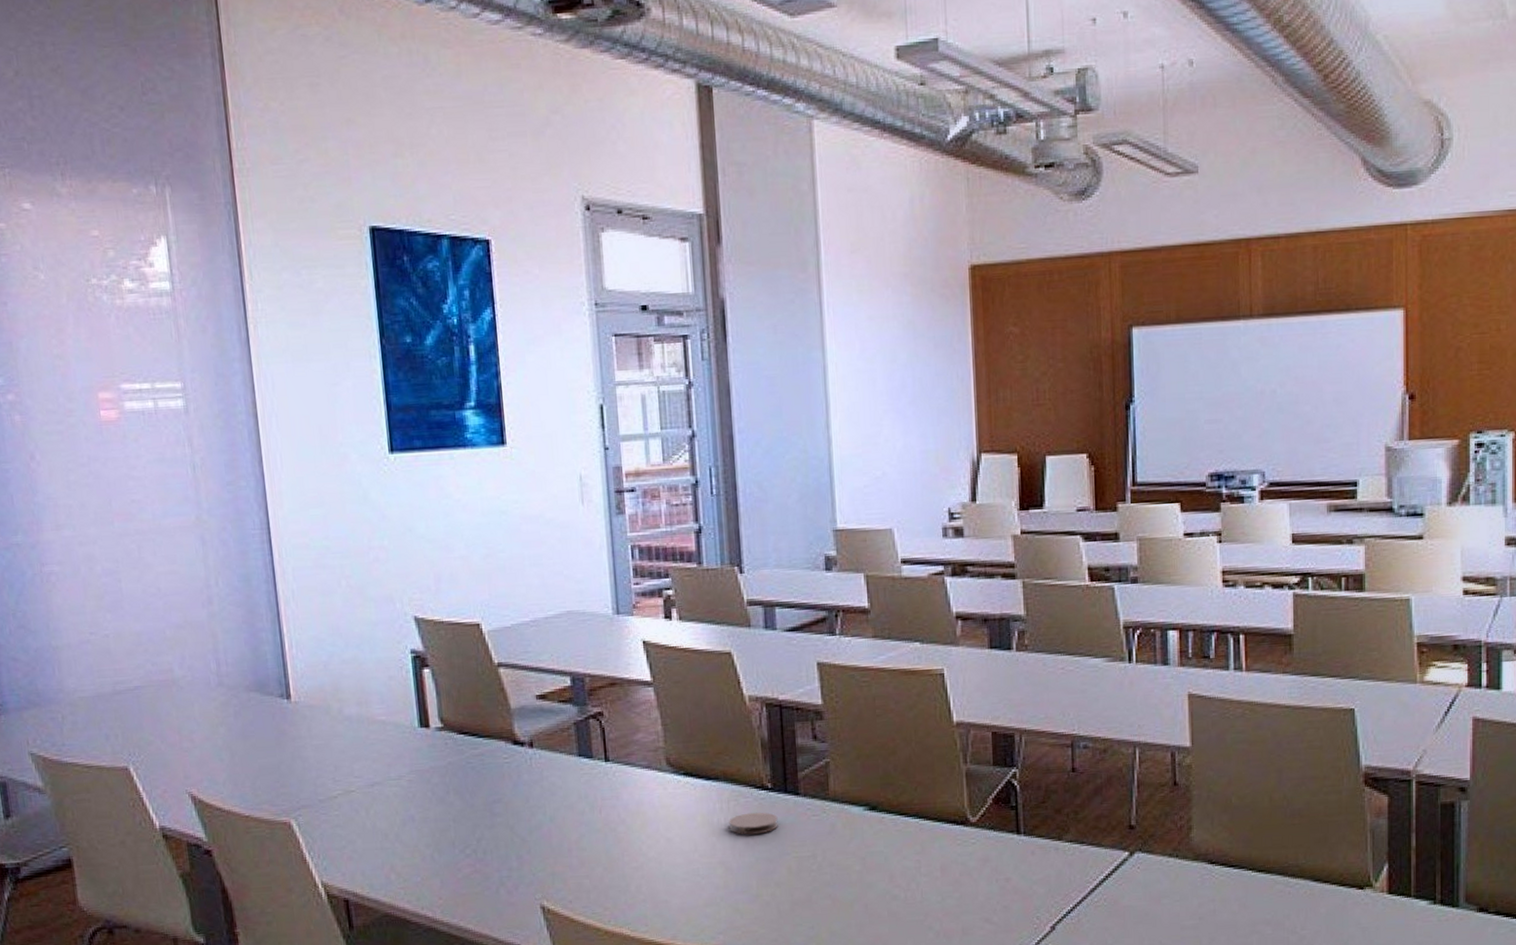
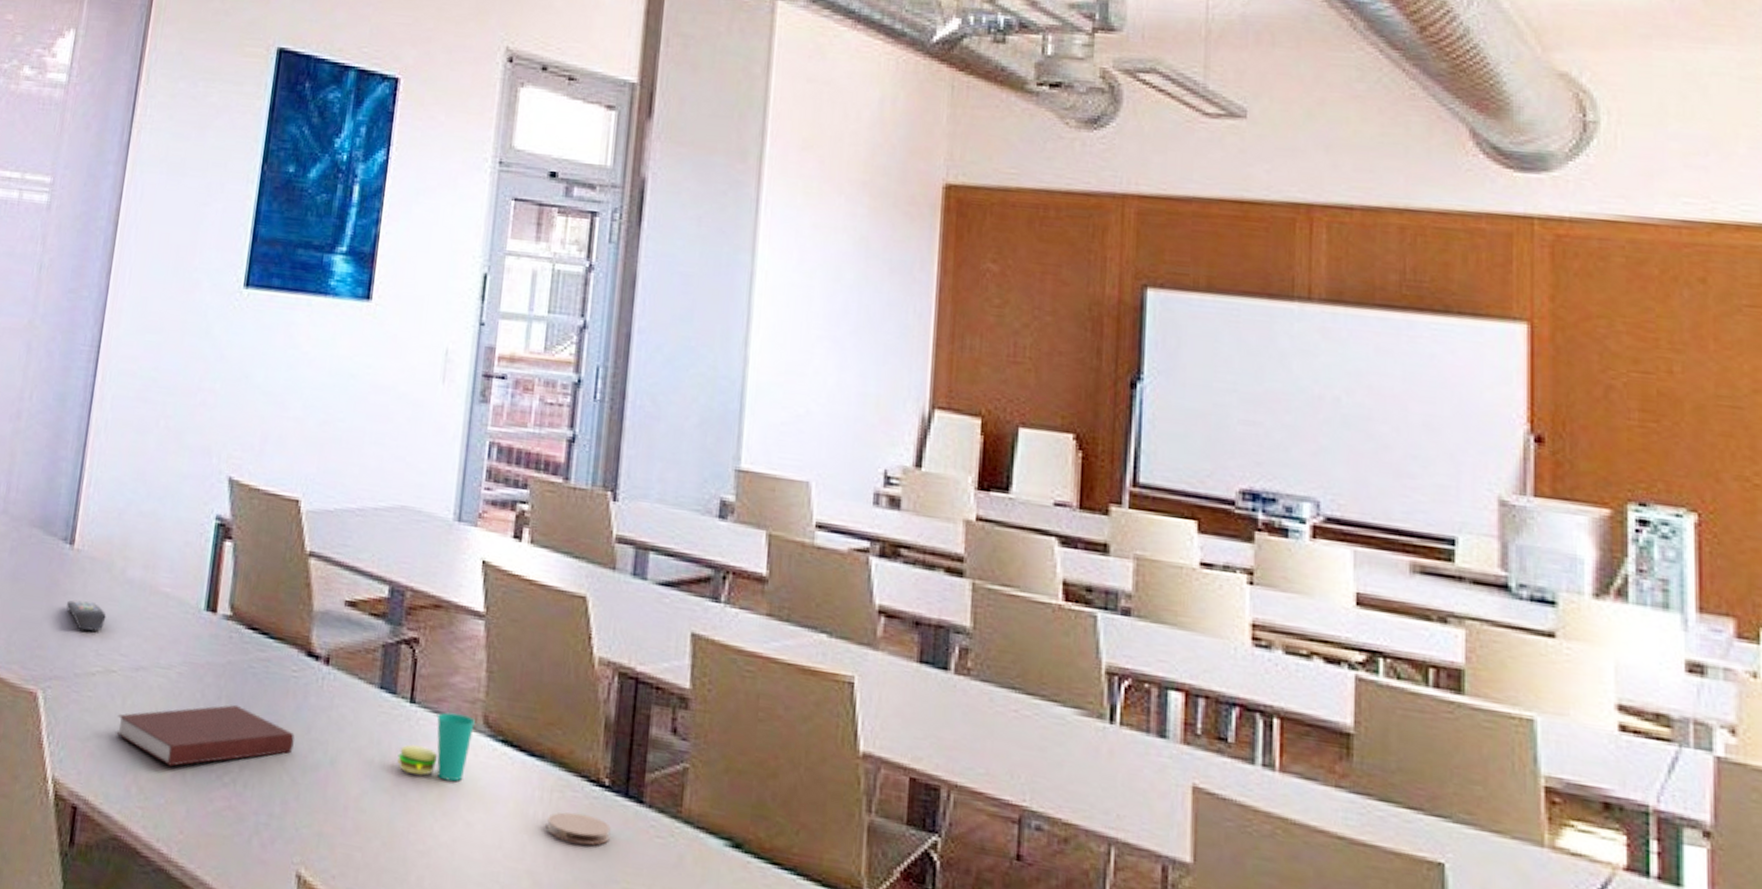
remote control: none [296,740,335,766] -> present [66,599,106,632]
notebook: none [364,794,518,852] -> present [115,704,295,767]
cup: none [603,761,660,814] -> present [397,712,475,782]

